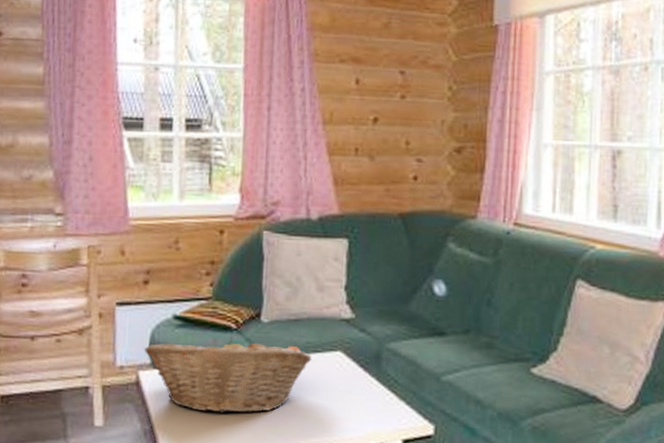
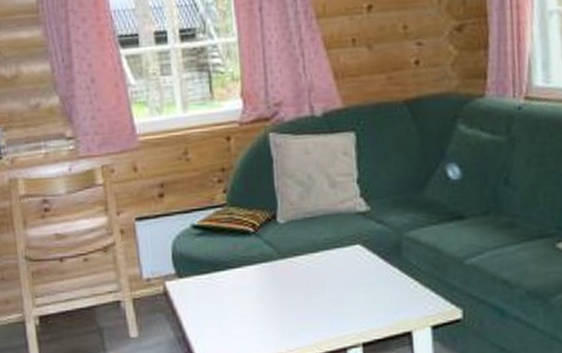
fruit basket: present [144,335,312,413] -> none [167,239,332,315]

